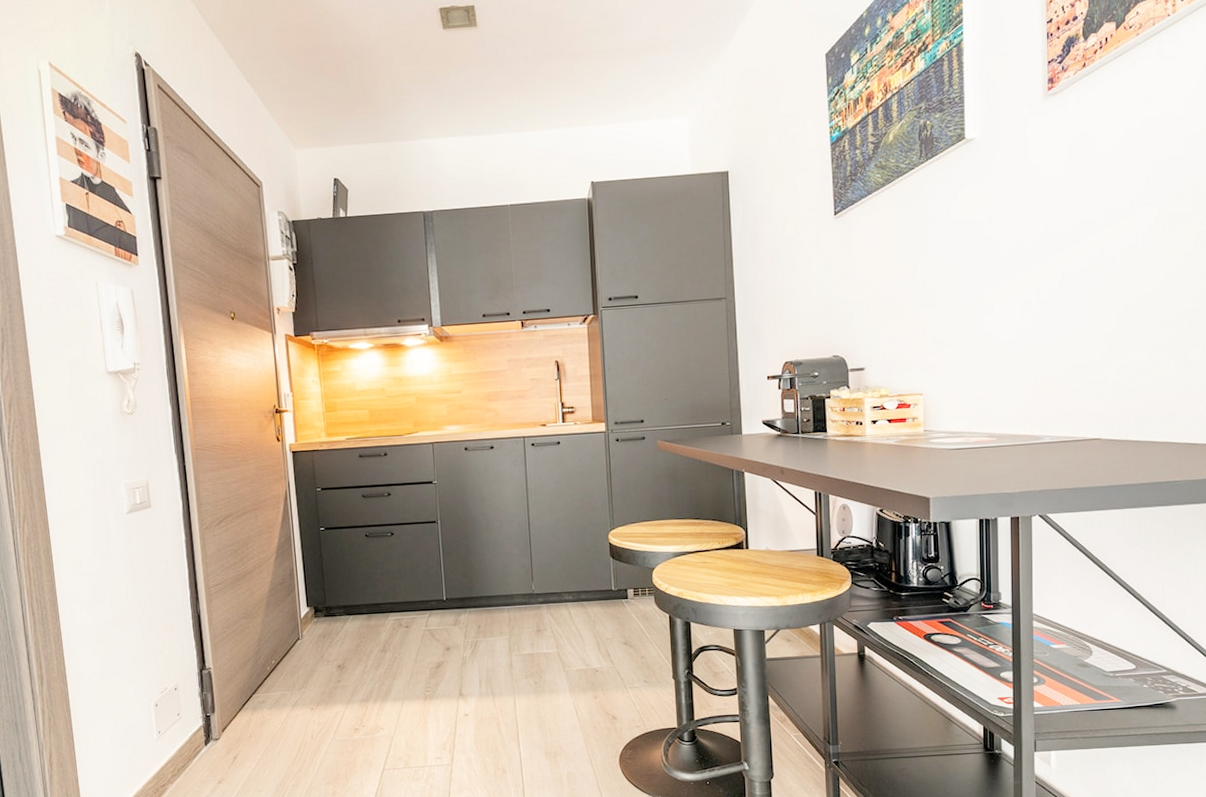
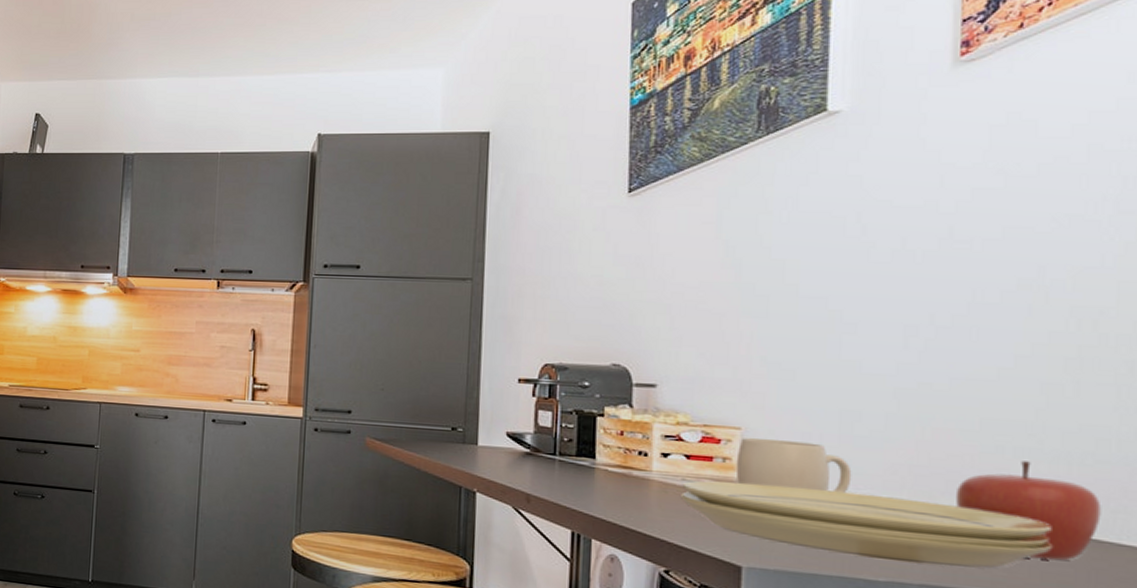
plate: none [886,430,1115,477] -> present [679,480,1054,569]
mug: none [921,398,995,436] -> present [735,437,852,494]
fruit: none [1057,392,1141,460] -> present [955,461,1102,561]

